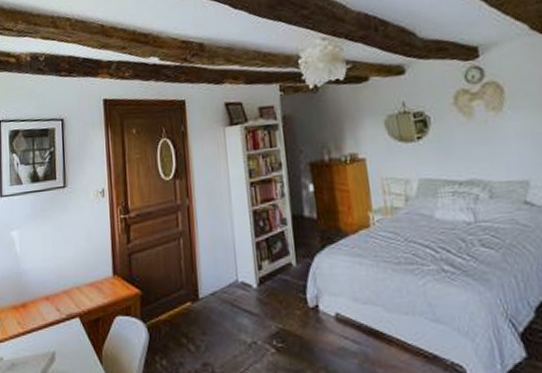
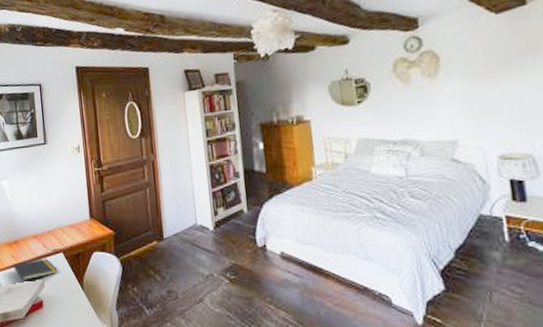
notepad: none [19,324,72,356] -> present [13,258,58,283]

